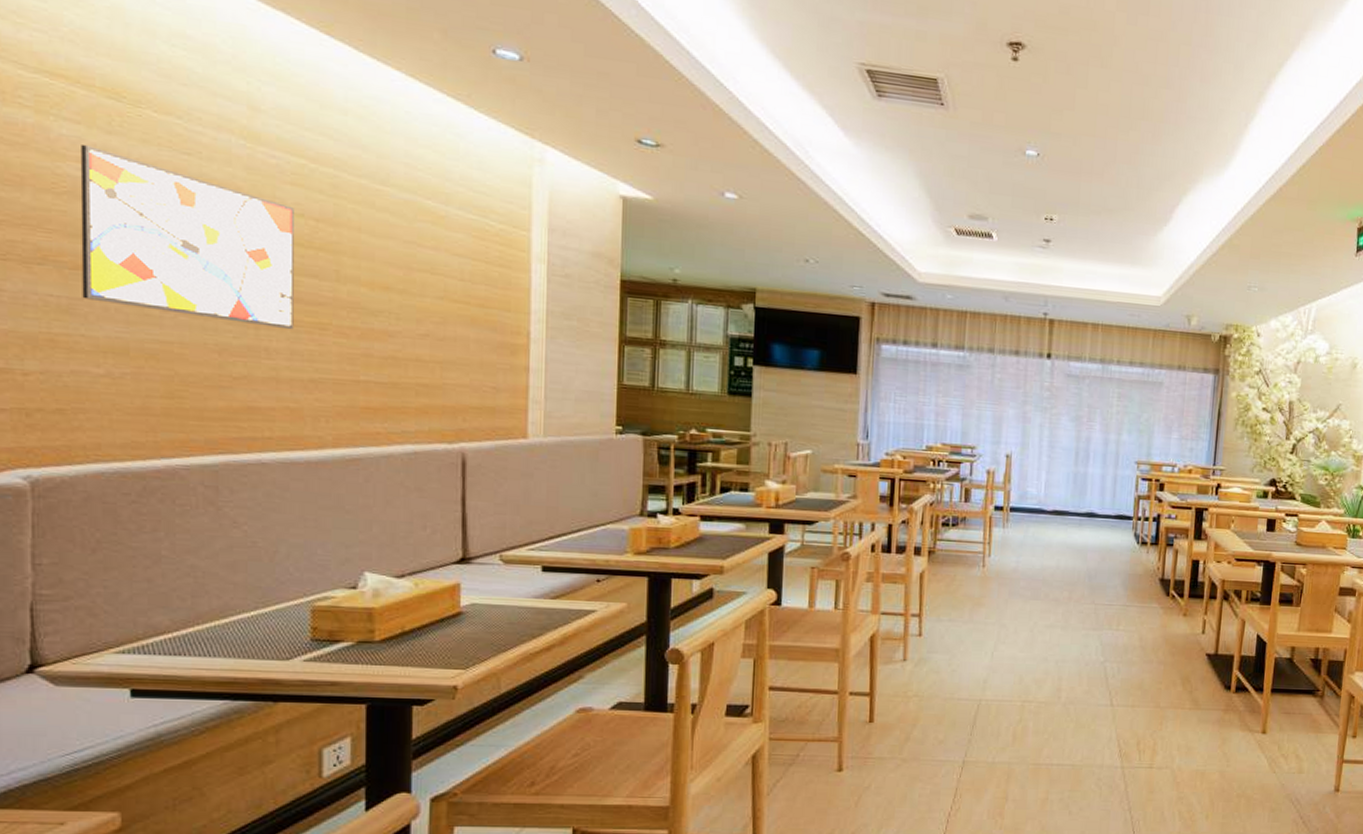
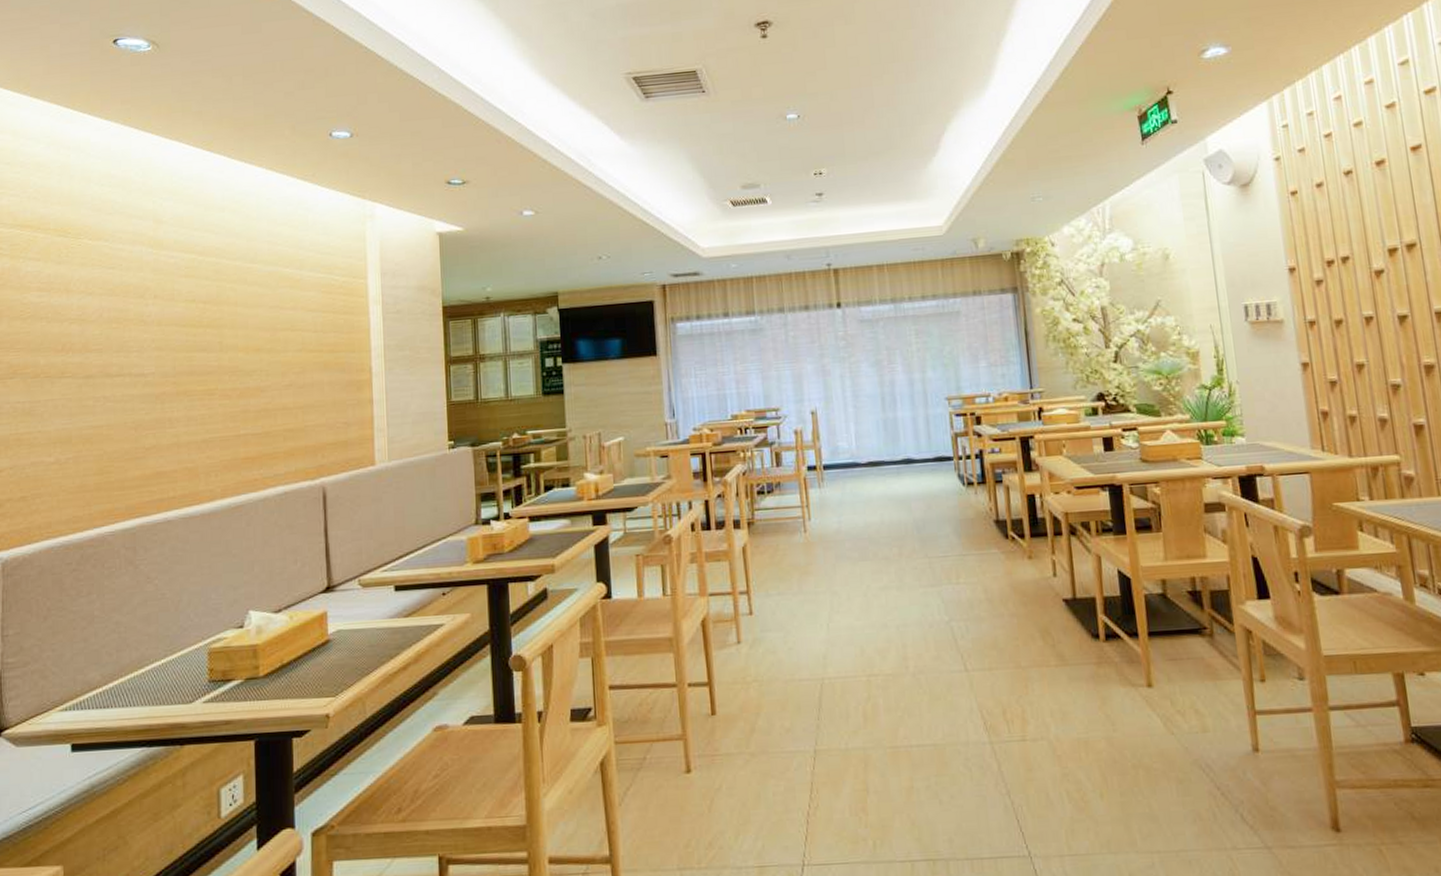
wall art: present [79,145,294,330] -> none [39,276,189,401]

